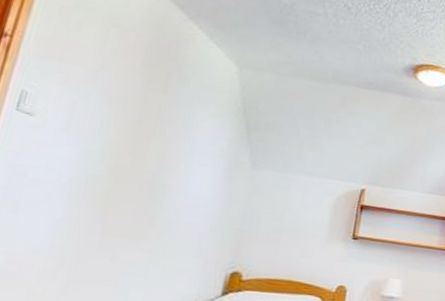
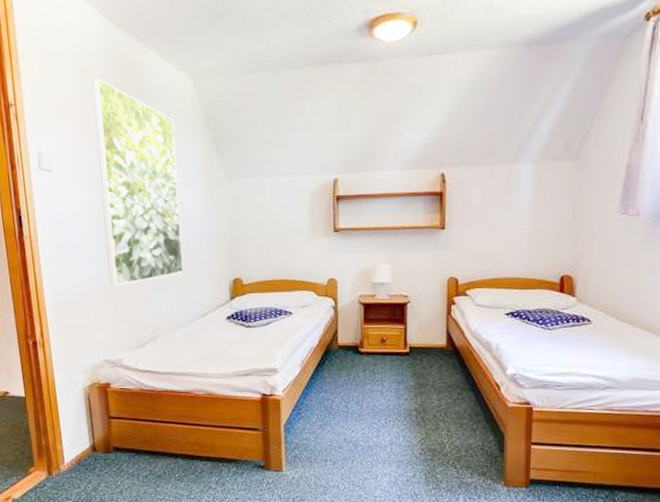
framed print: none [66,36,207,262] -> present [92,78,183,286]

